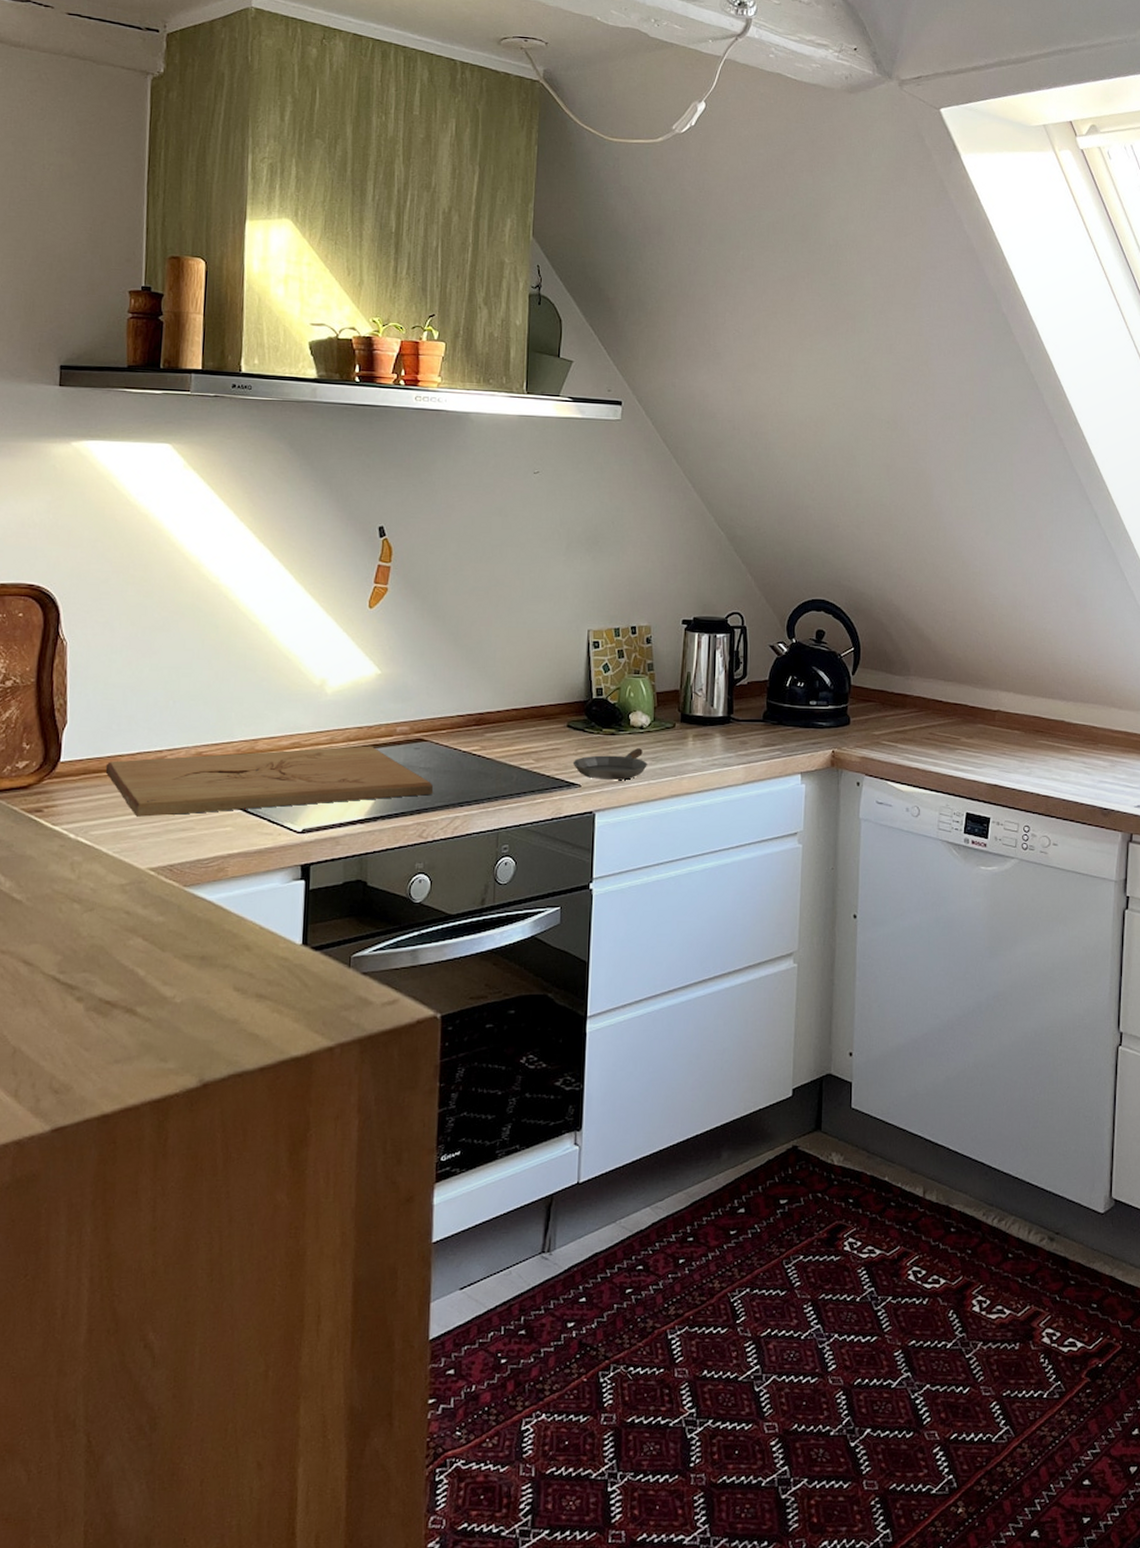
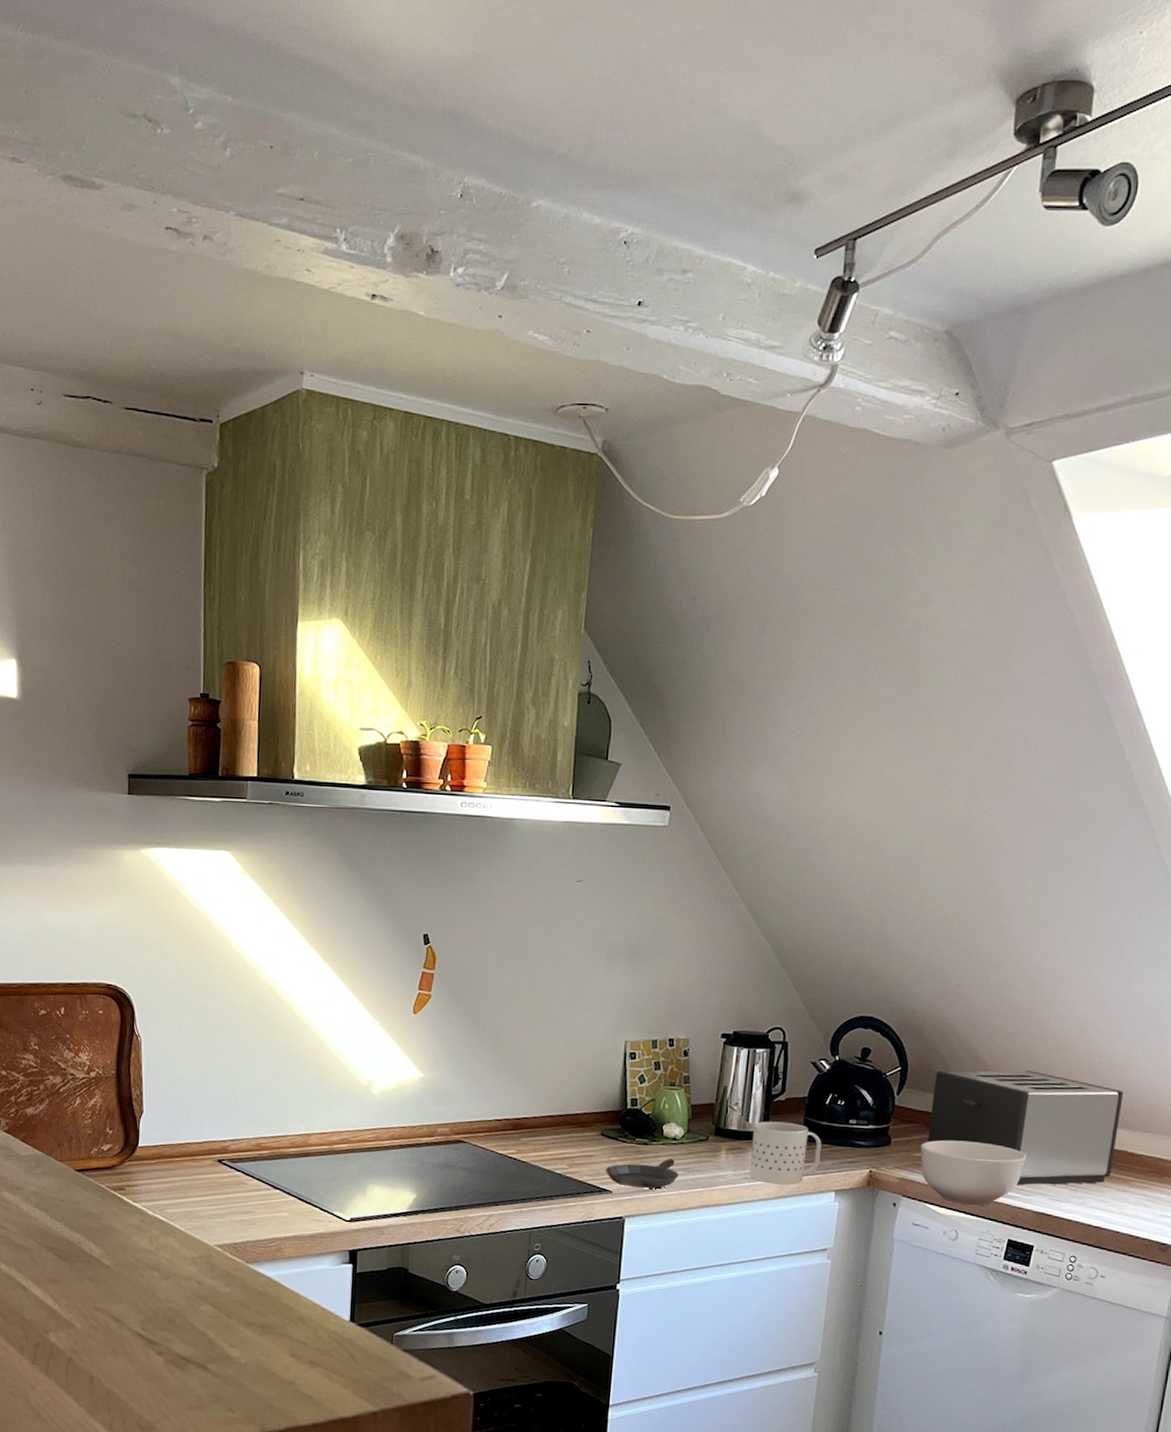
cutting board: present [105,745,434,817] -> none [177,1144,471,1200]
mug: none [717,705,785,769] -> present [749,1121,822,1185]
bowl: none [878,717,976,781] -> present [920,1140,1027,1206]
toaster: none [884,647,1056,759] -> present [927,1070,1124,1186]

